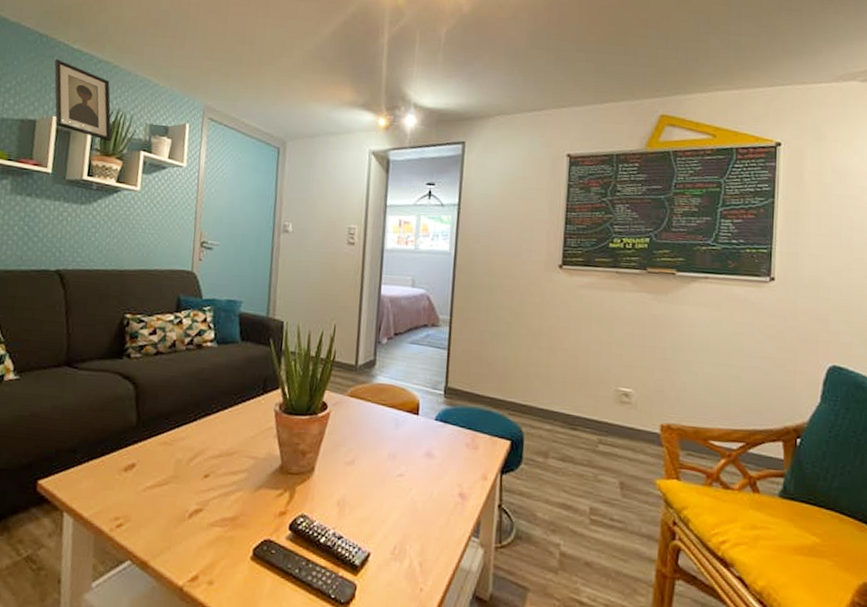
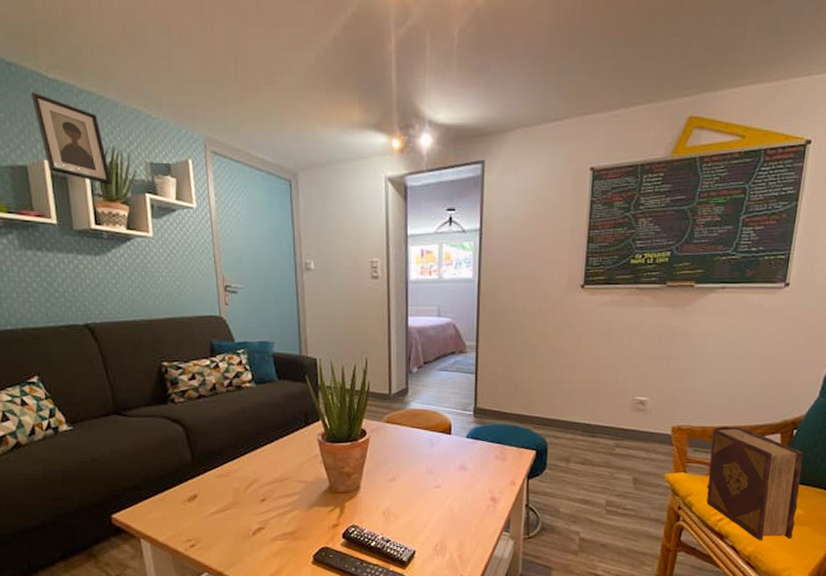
diary: none [704,428,812,575] -> present [706,426,803,541]

